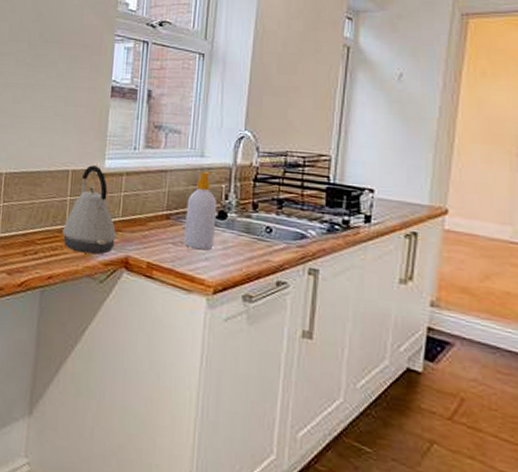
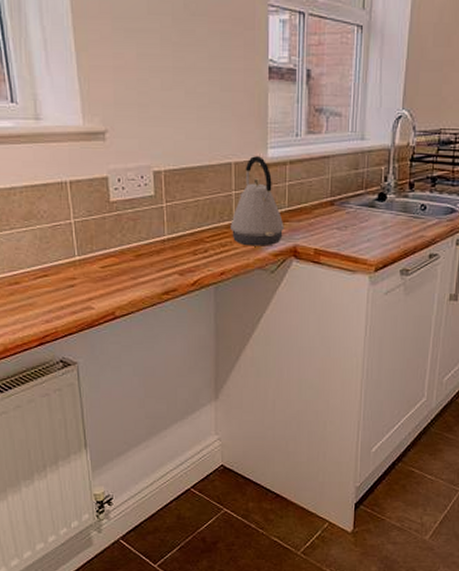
soap bottle: present [184,171,218,250] -> none [348,154,378,232]

